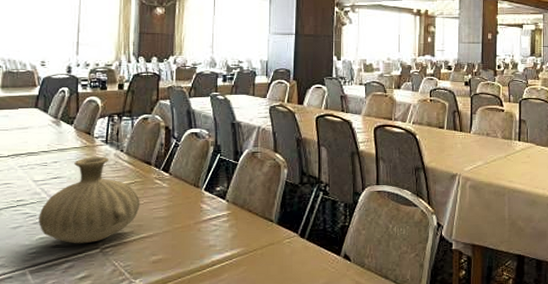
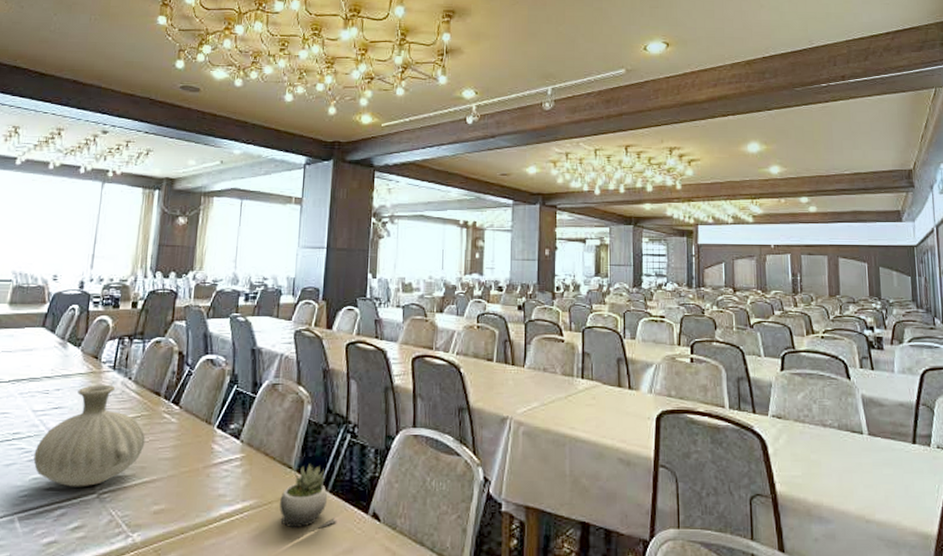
succulent plant: none [263,217,314,270] -> present [279,463,337,530]

